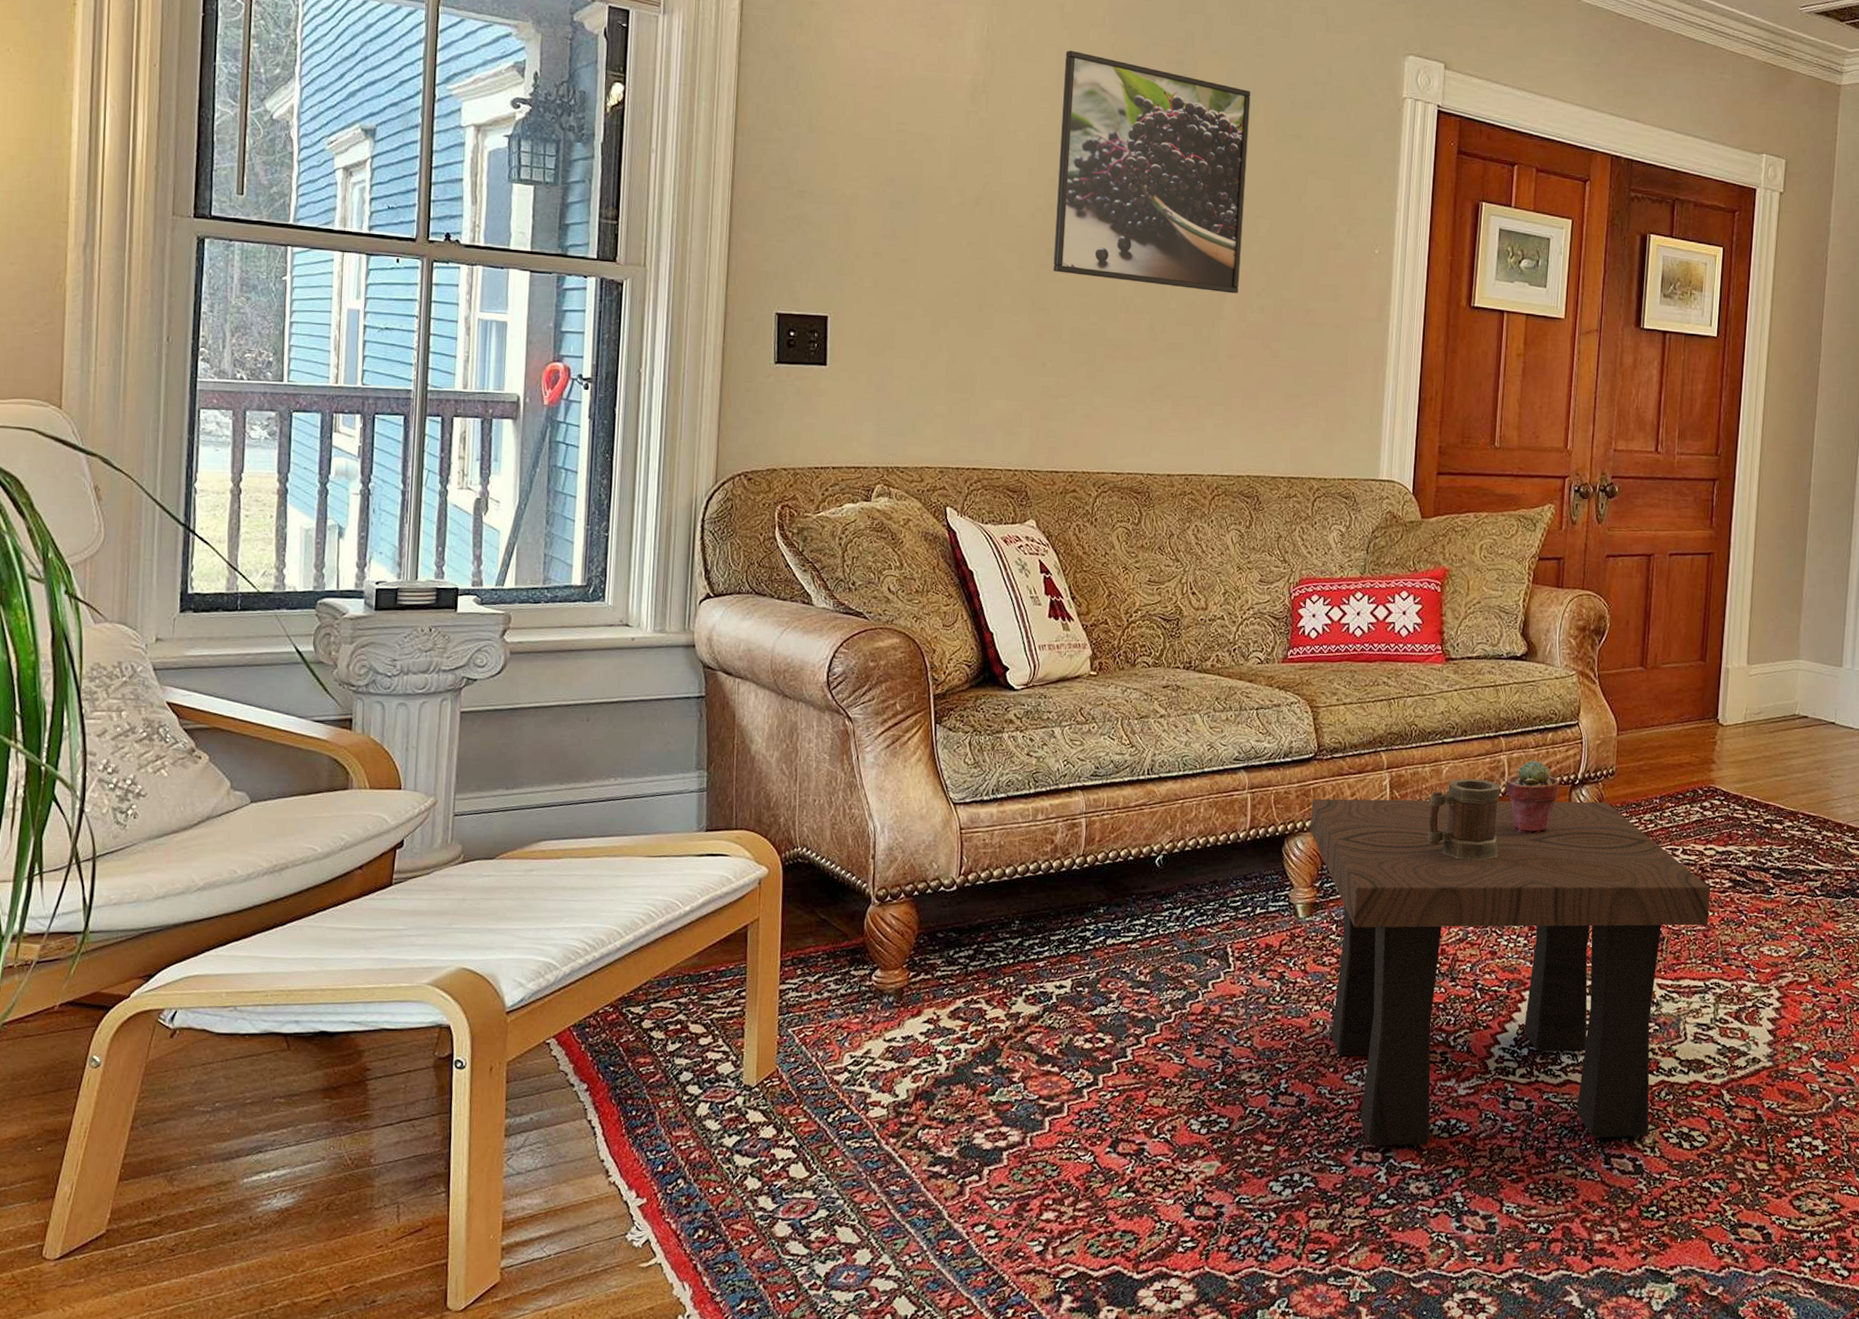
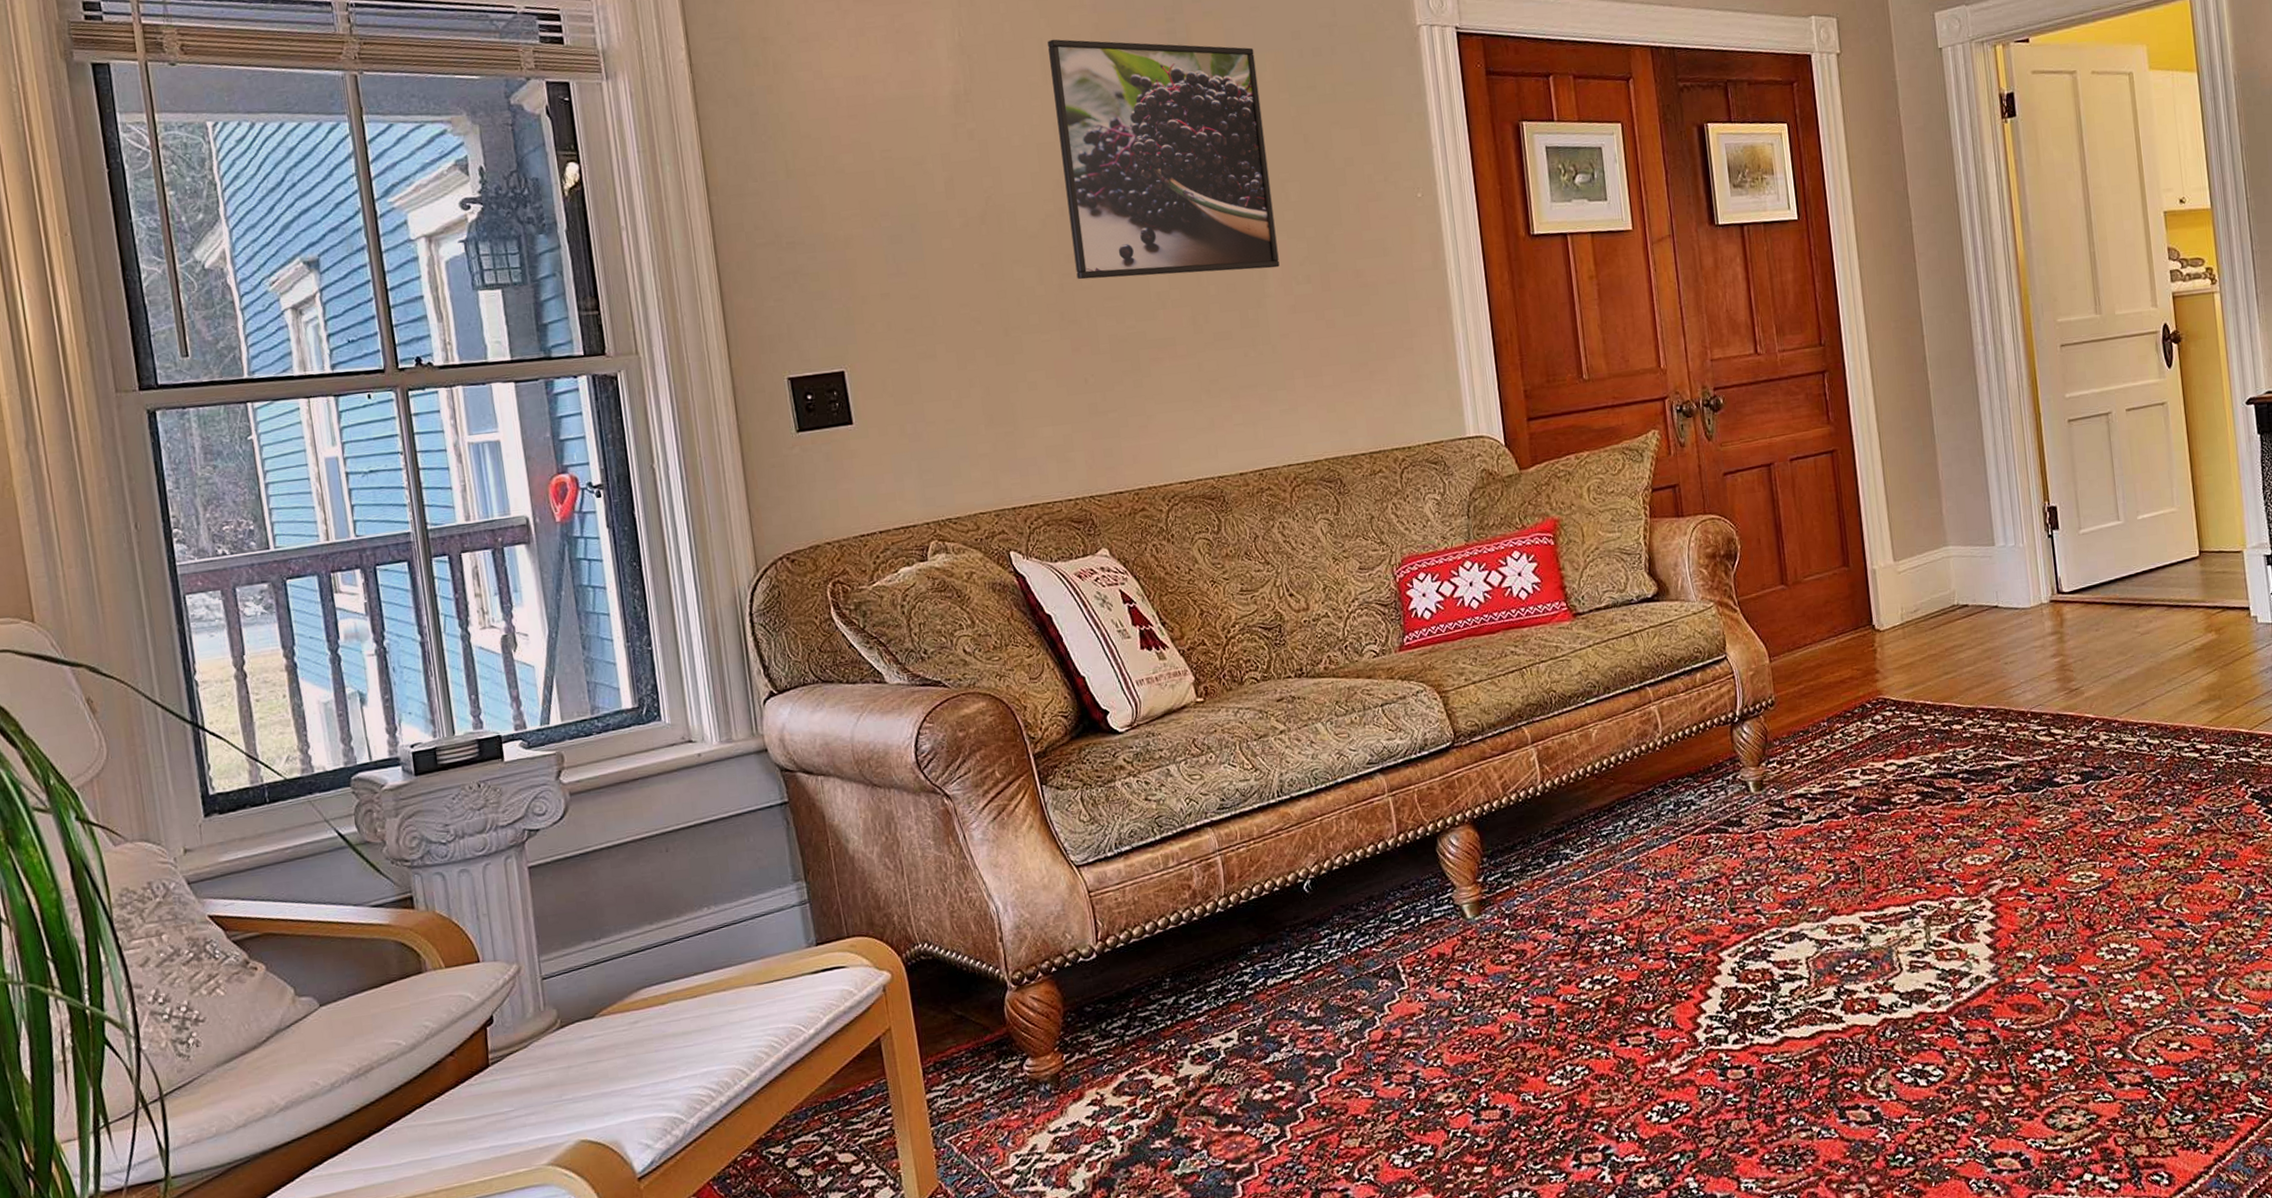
side table: present [1310,798,1711,1146] -> none [1458,735,1903,1146]
mug: present [1427,778,1500,860] -> none [1583,735,1667,825]
potted succulent: present [1506,760,1560,834] -> none [1661,704,1720,785]

